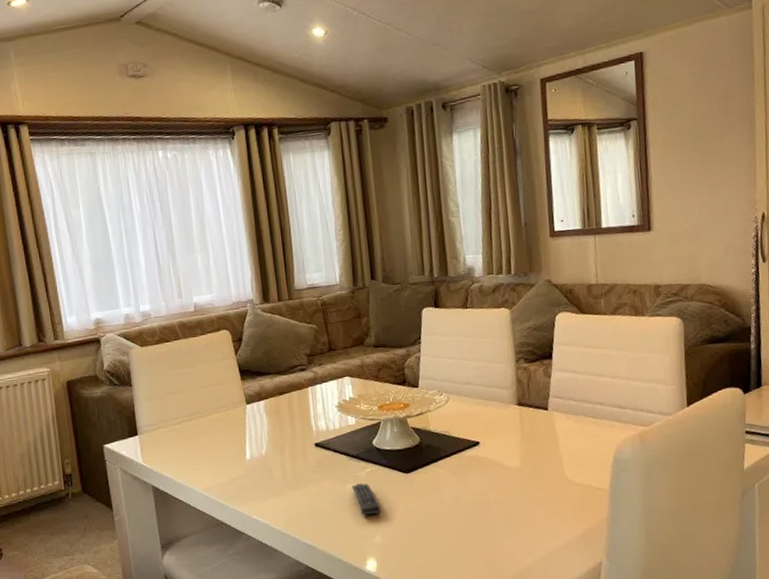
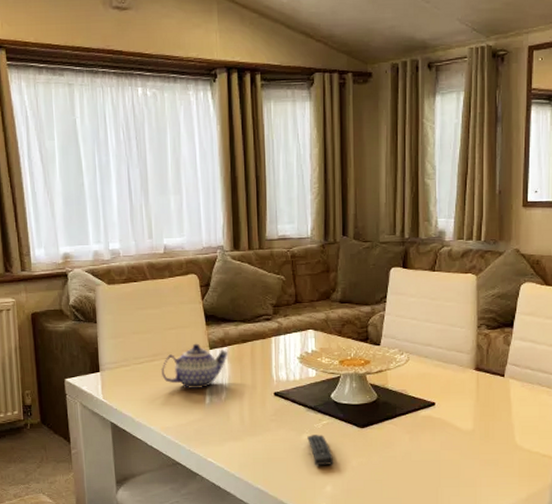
teapot: none [198,399,265,446] -> present [160,343,227,388]

